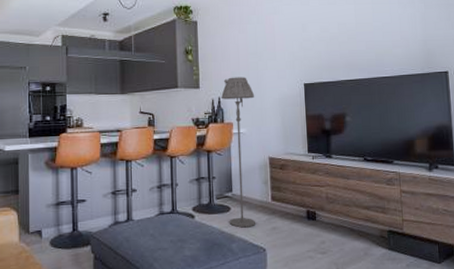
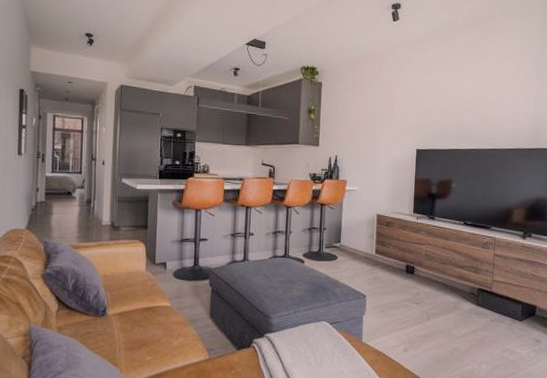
floor lamp: present [221,77,256,228] -> none [335,138,370,276]

